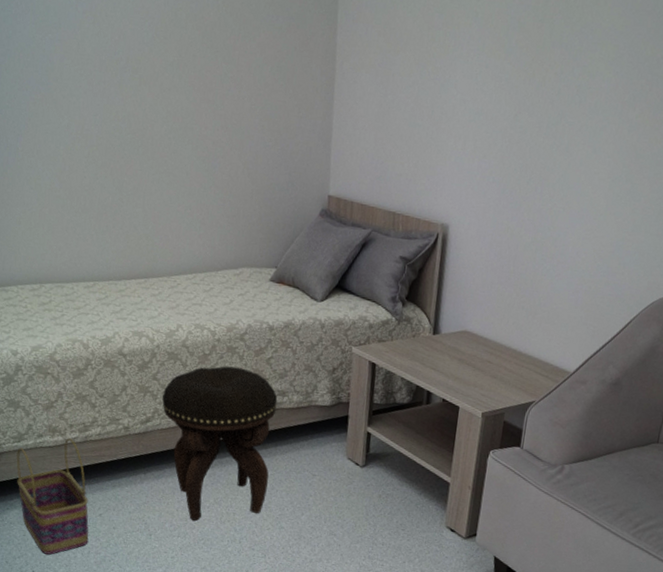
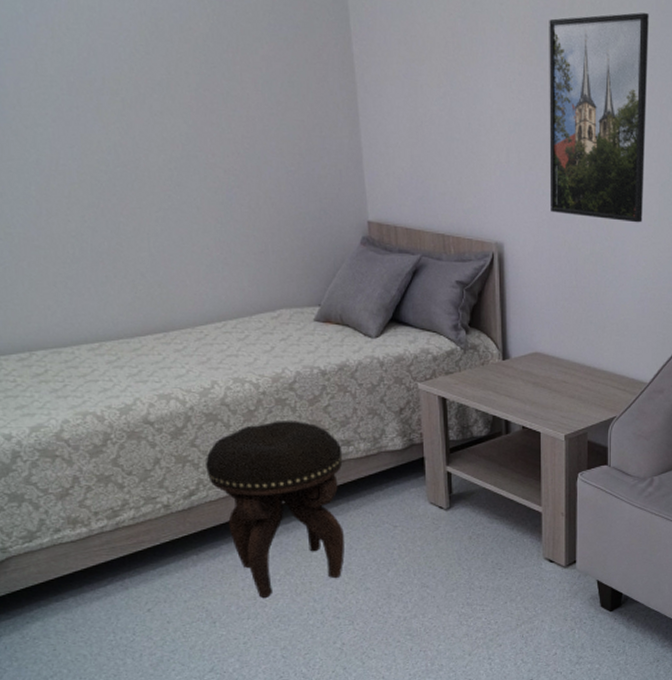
basket: present [16,438,89,555] -> none [29,528,139,667]
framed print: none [498,11,623,216] -> present [549,12,649,223]

